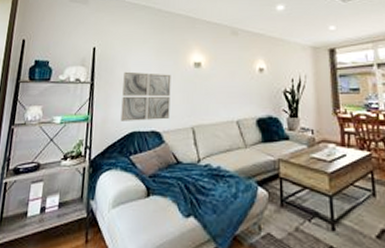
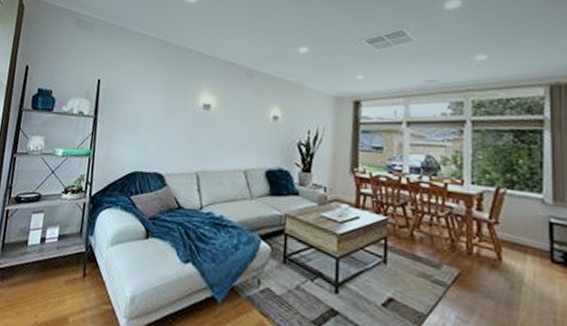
wall art: present [120,71,171,121] -> none [123,108,178,162]

